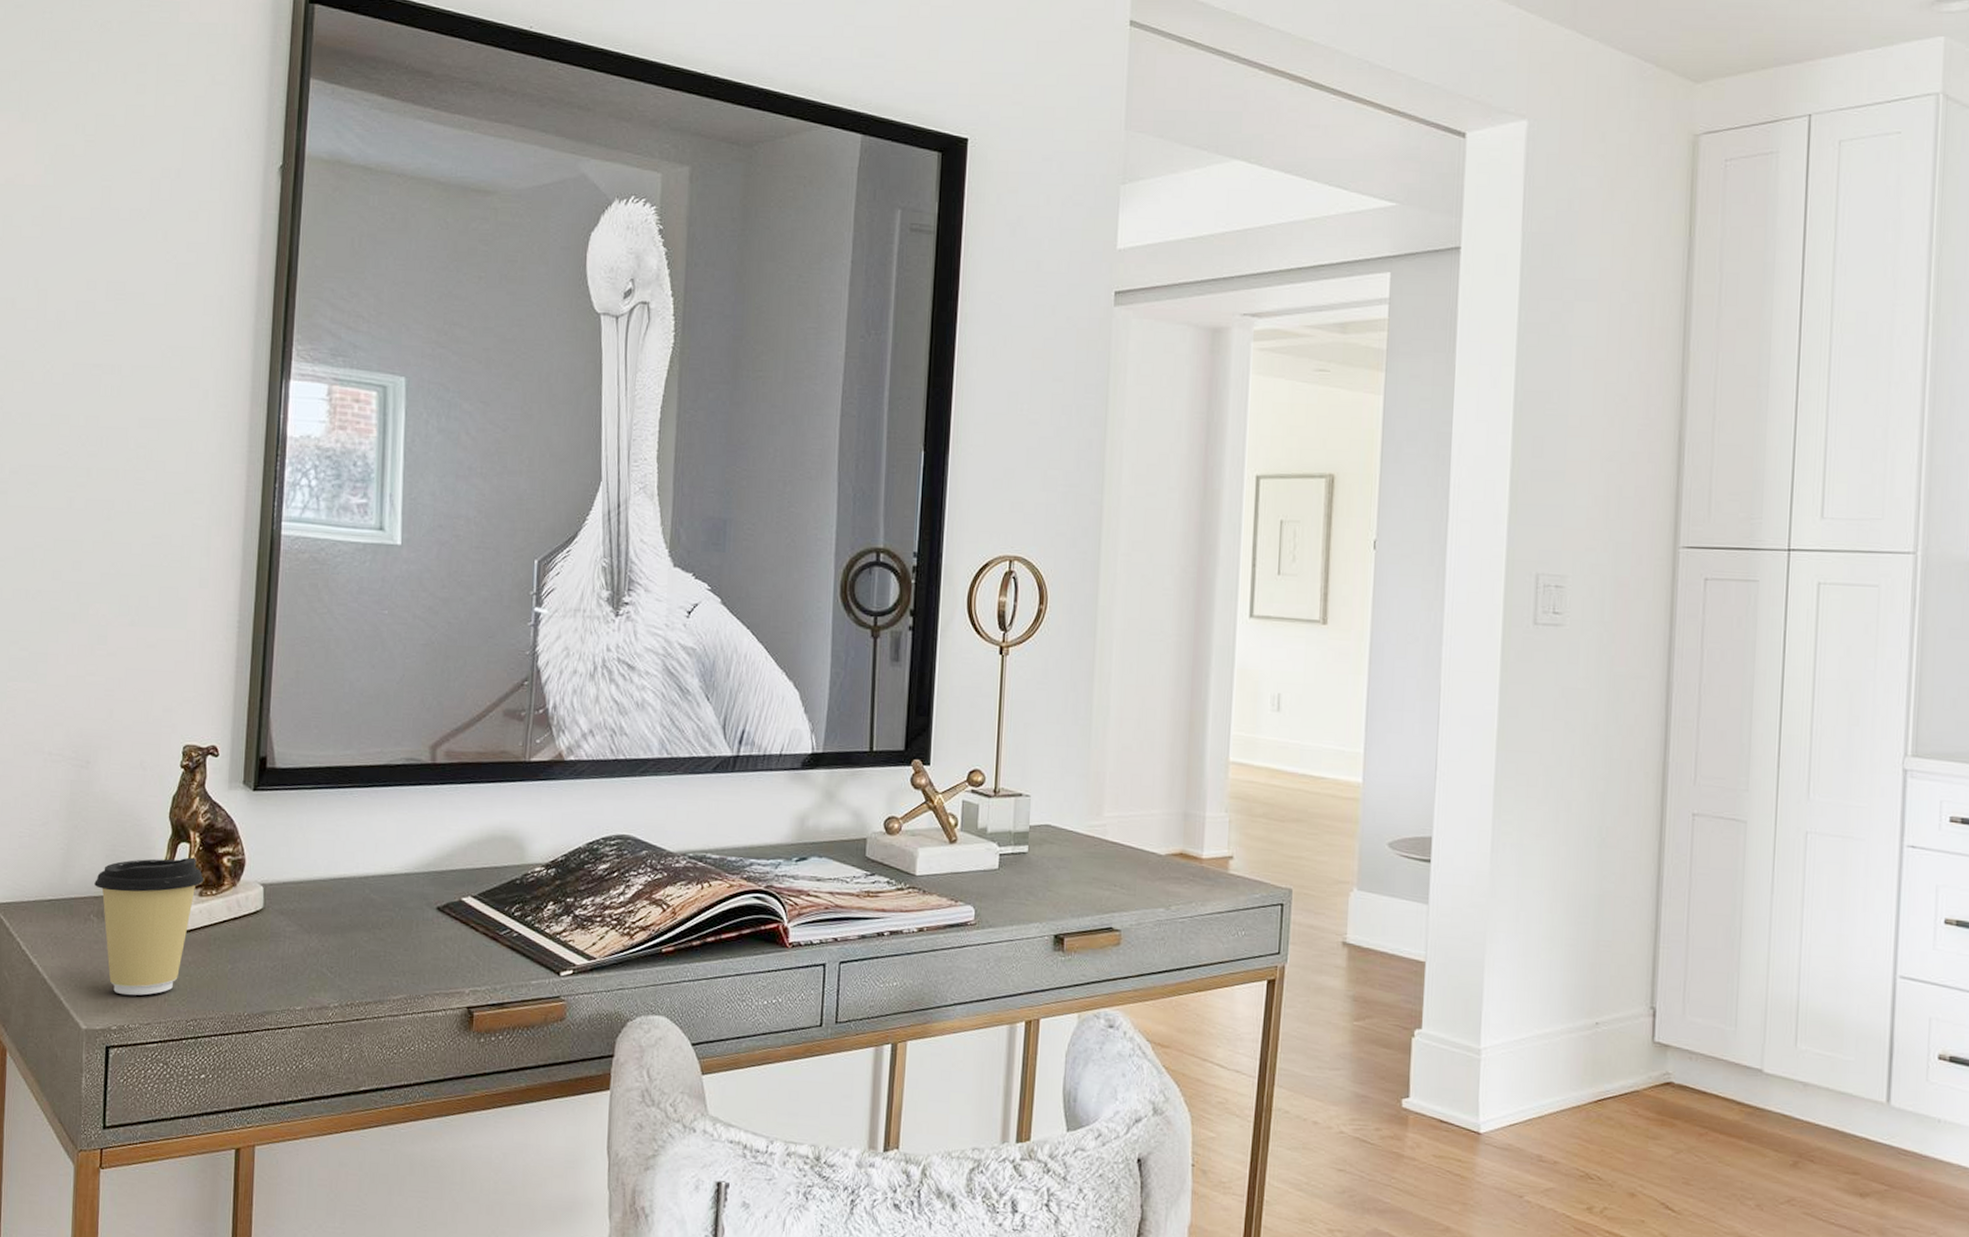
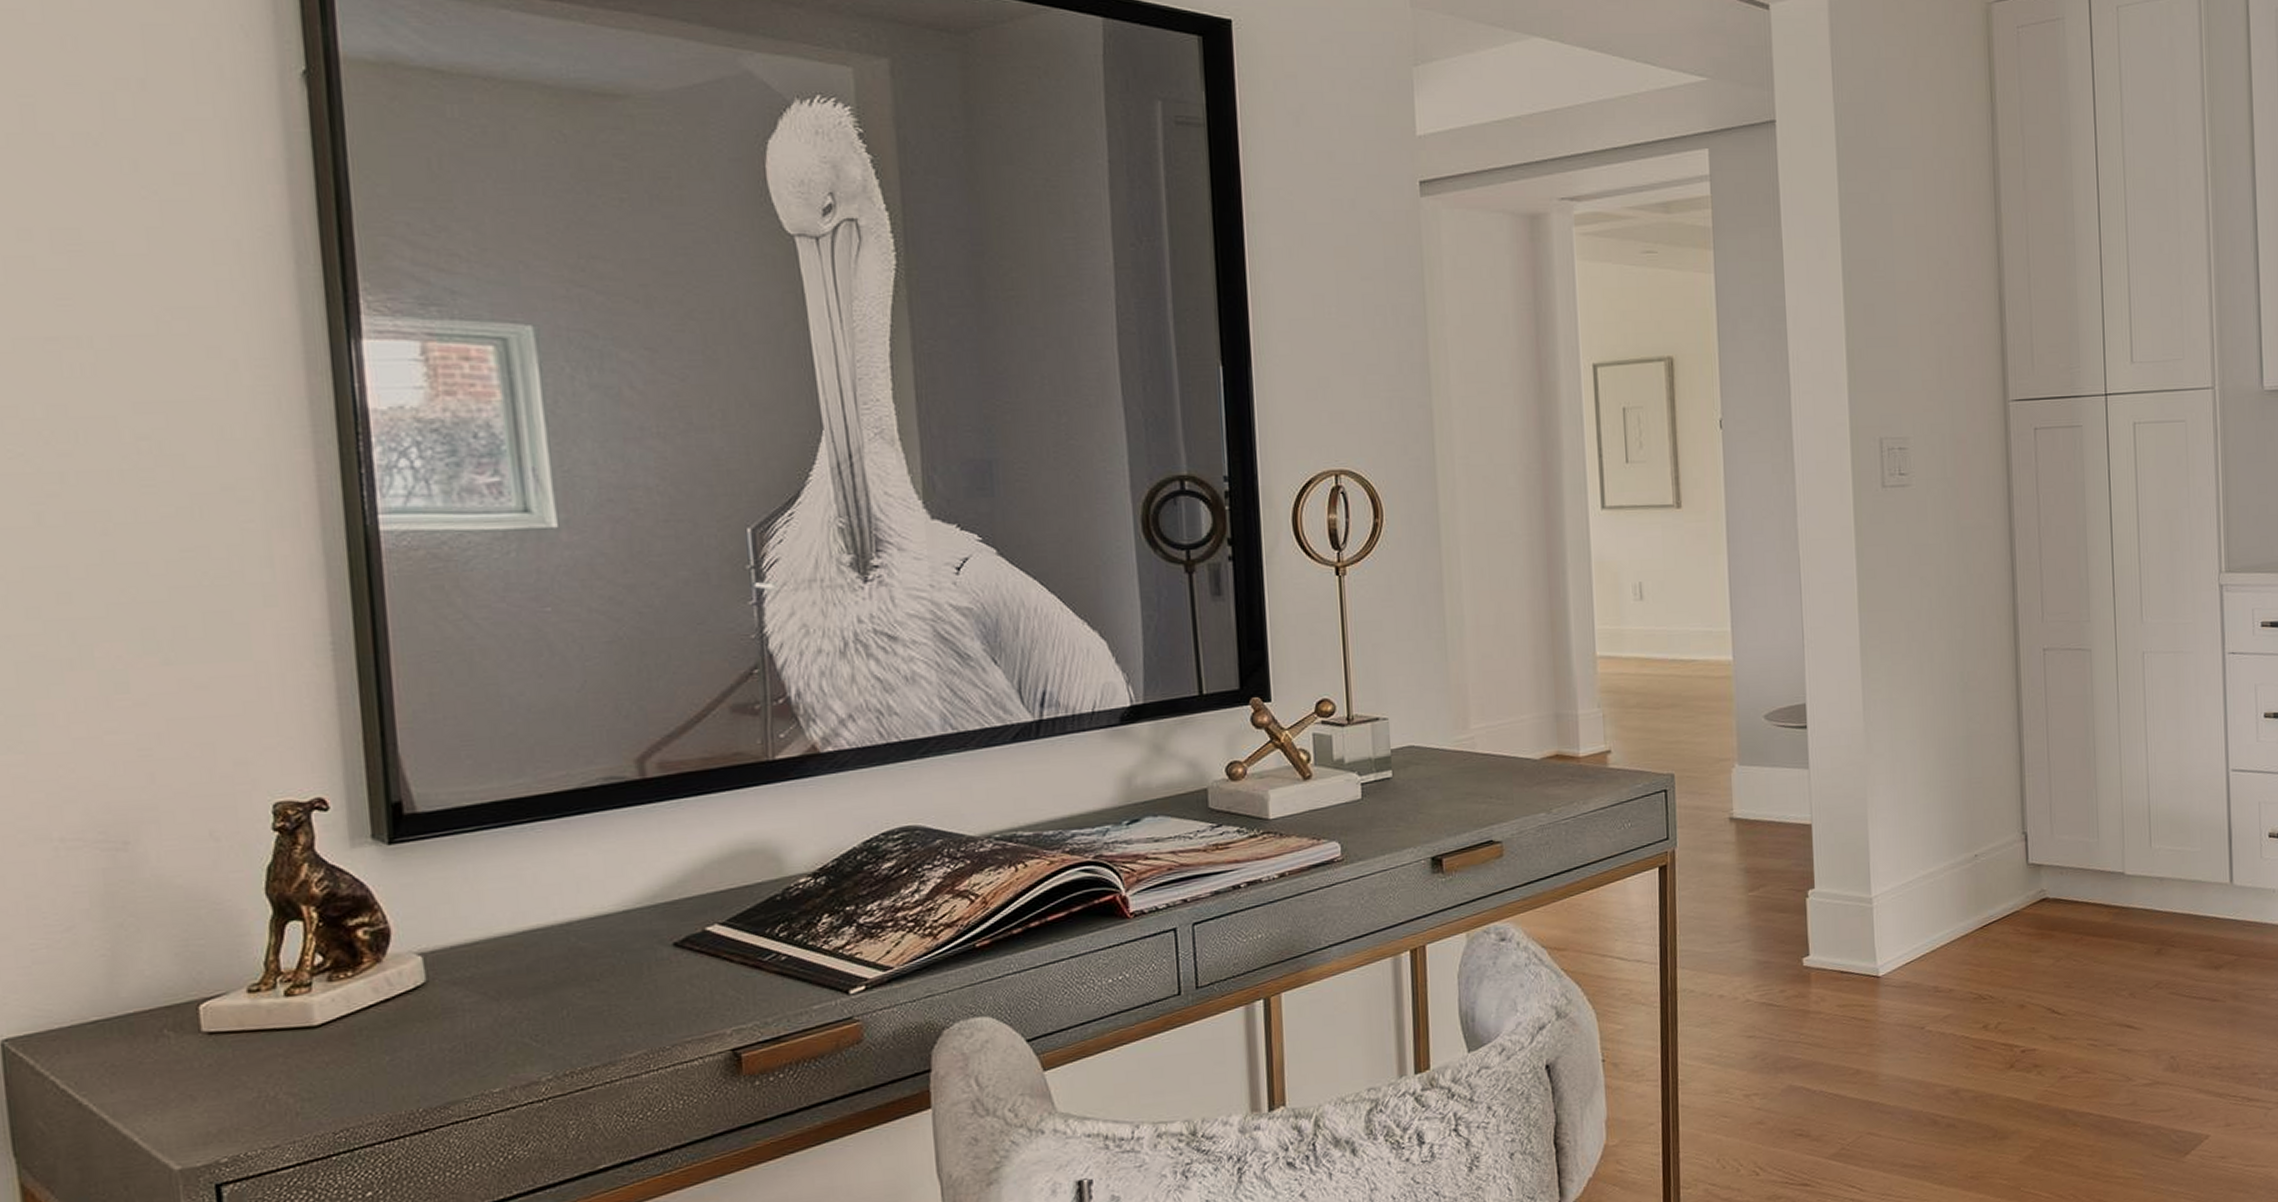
coffee cup: present [94,857,204,996] -> none [162,936,333,1119]

